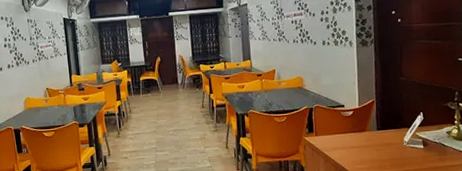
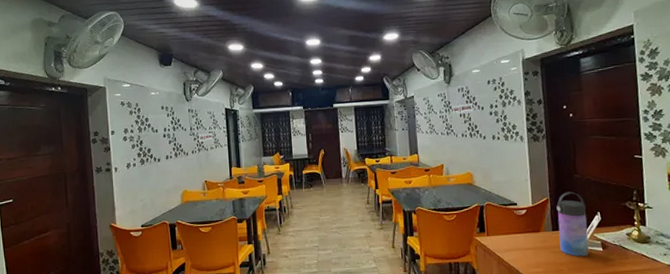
water bottle: none [381,93,411,154] -> present [556,191,589,257]

